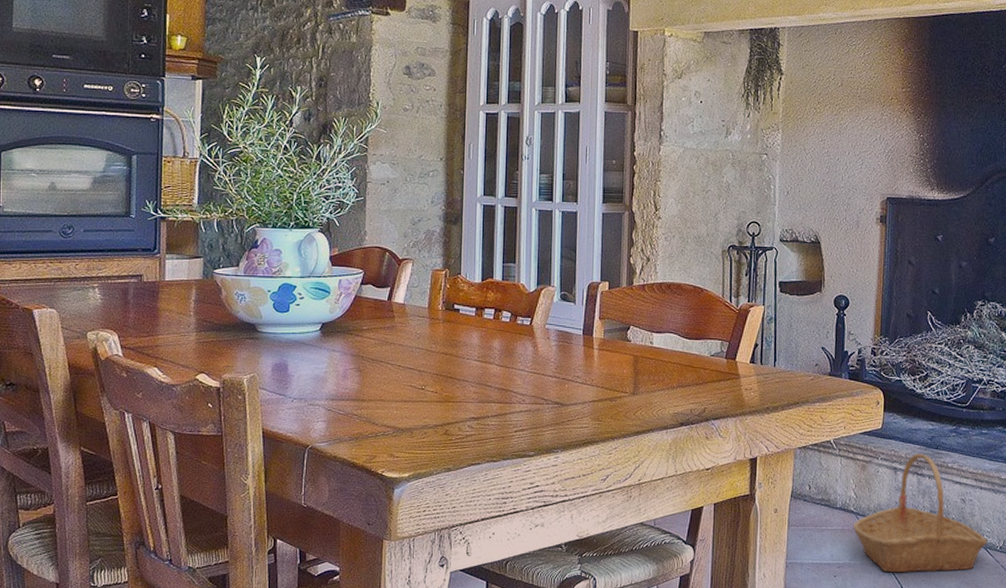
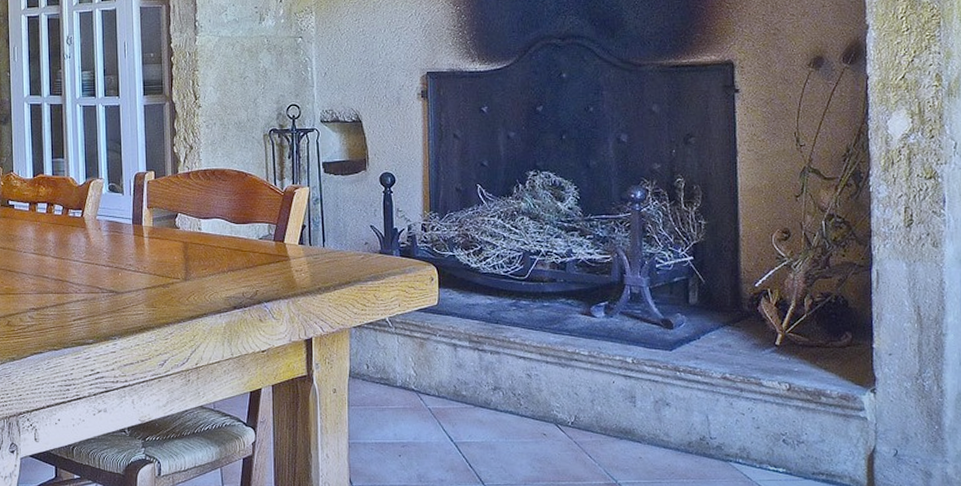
basket: present [853,453,988,573] -> none [415,329,558,451]

